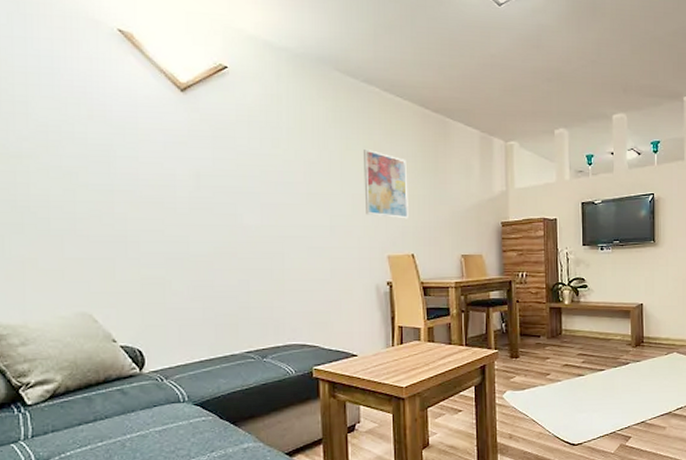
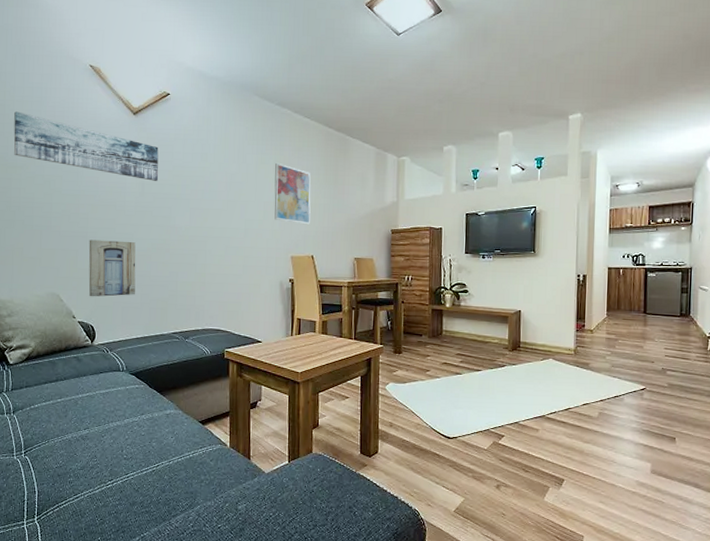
wall art: none [15,86,218,172] -> present [13,111,159,181]
wall art: none [129,245,195,315] -> present [88,239,136,297]

